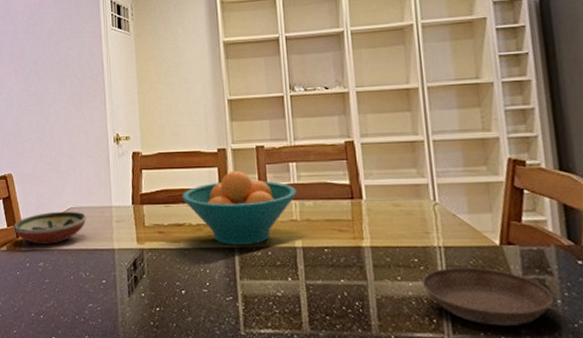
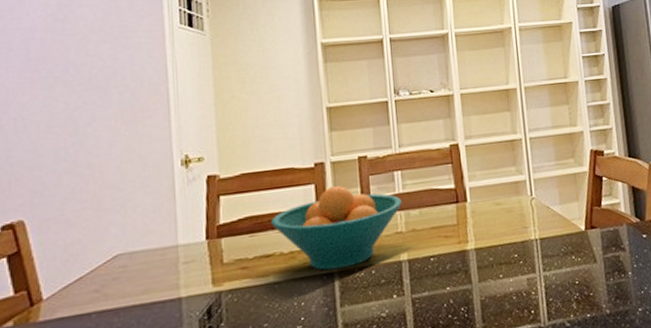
decorative bowl: present [14,211,87,244] -> none [25,258,142,310]
saucer: present [421,267,554,327] -> none [521,253,626,307]

